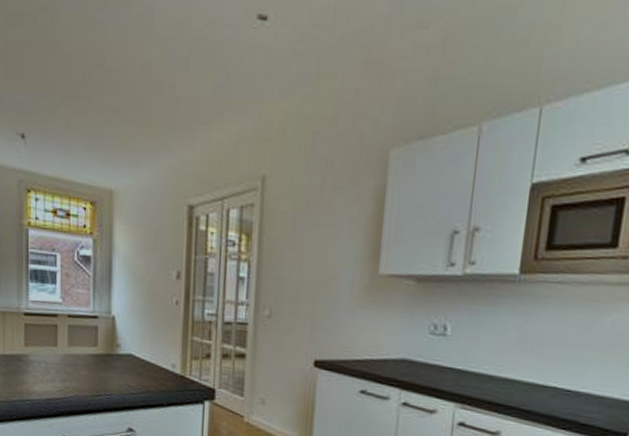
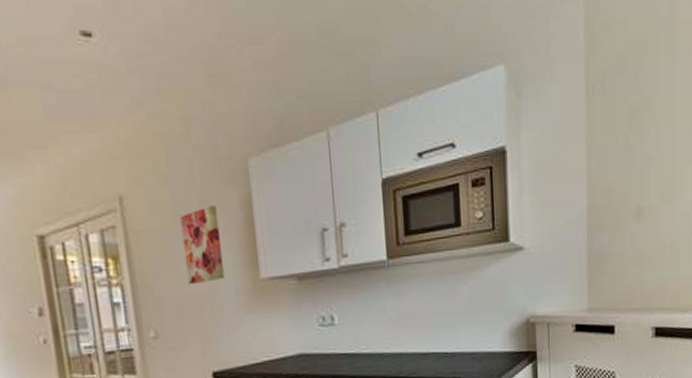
wall art: none [308,194,350,271] -> present [179,205,225,285]

